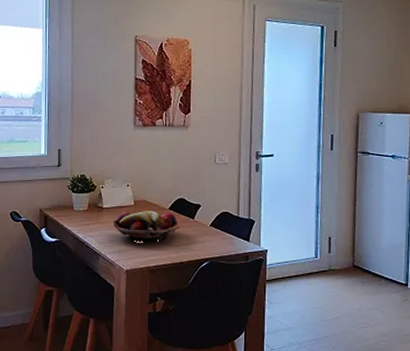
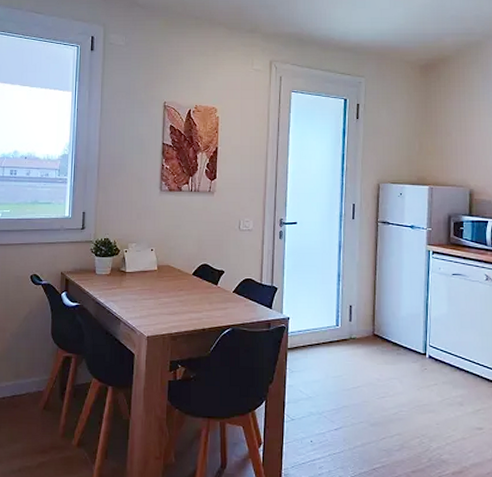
fruit basket: present [113,211,181,241] -> none [135,276,204,307]

